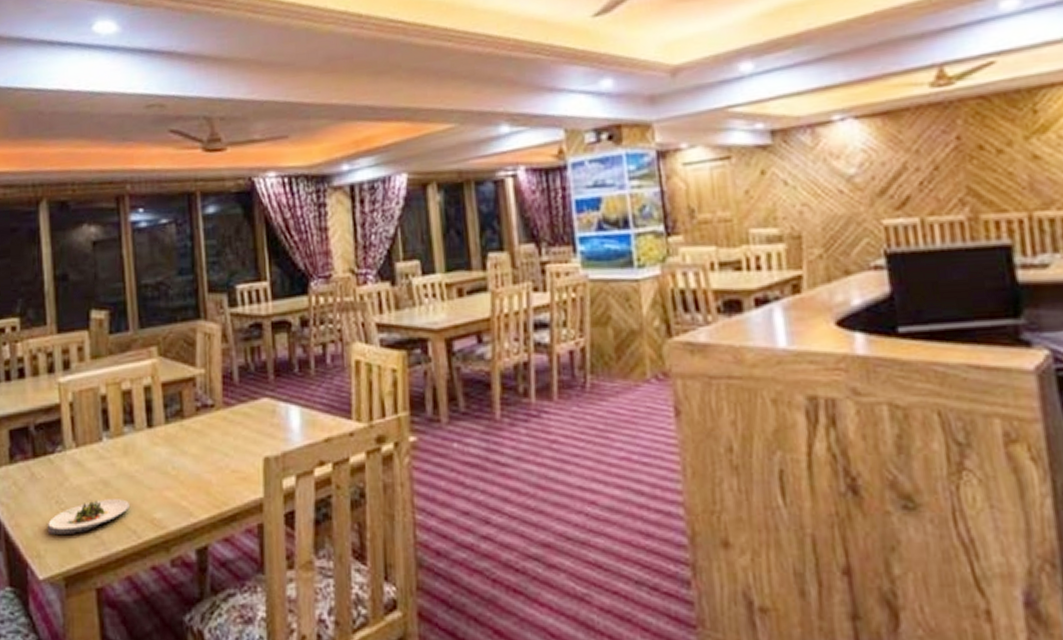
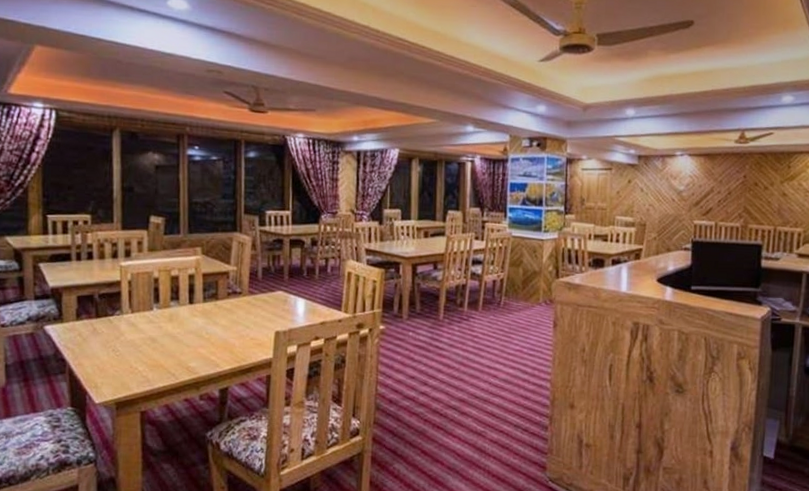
salad plate: present [47,499,129,534] -> none [104,351,171,373]

